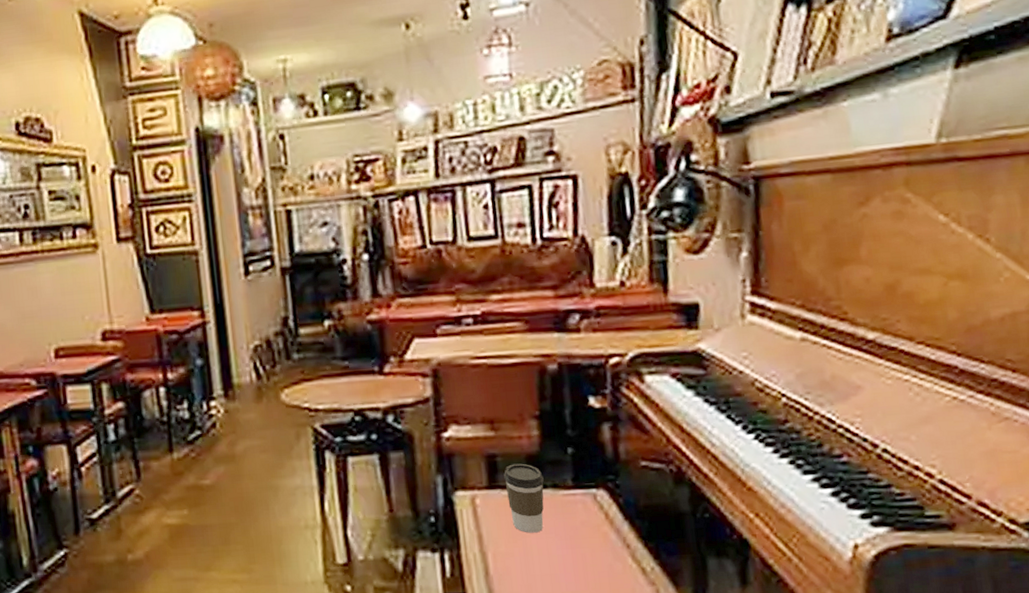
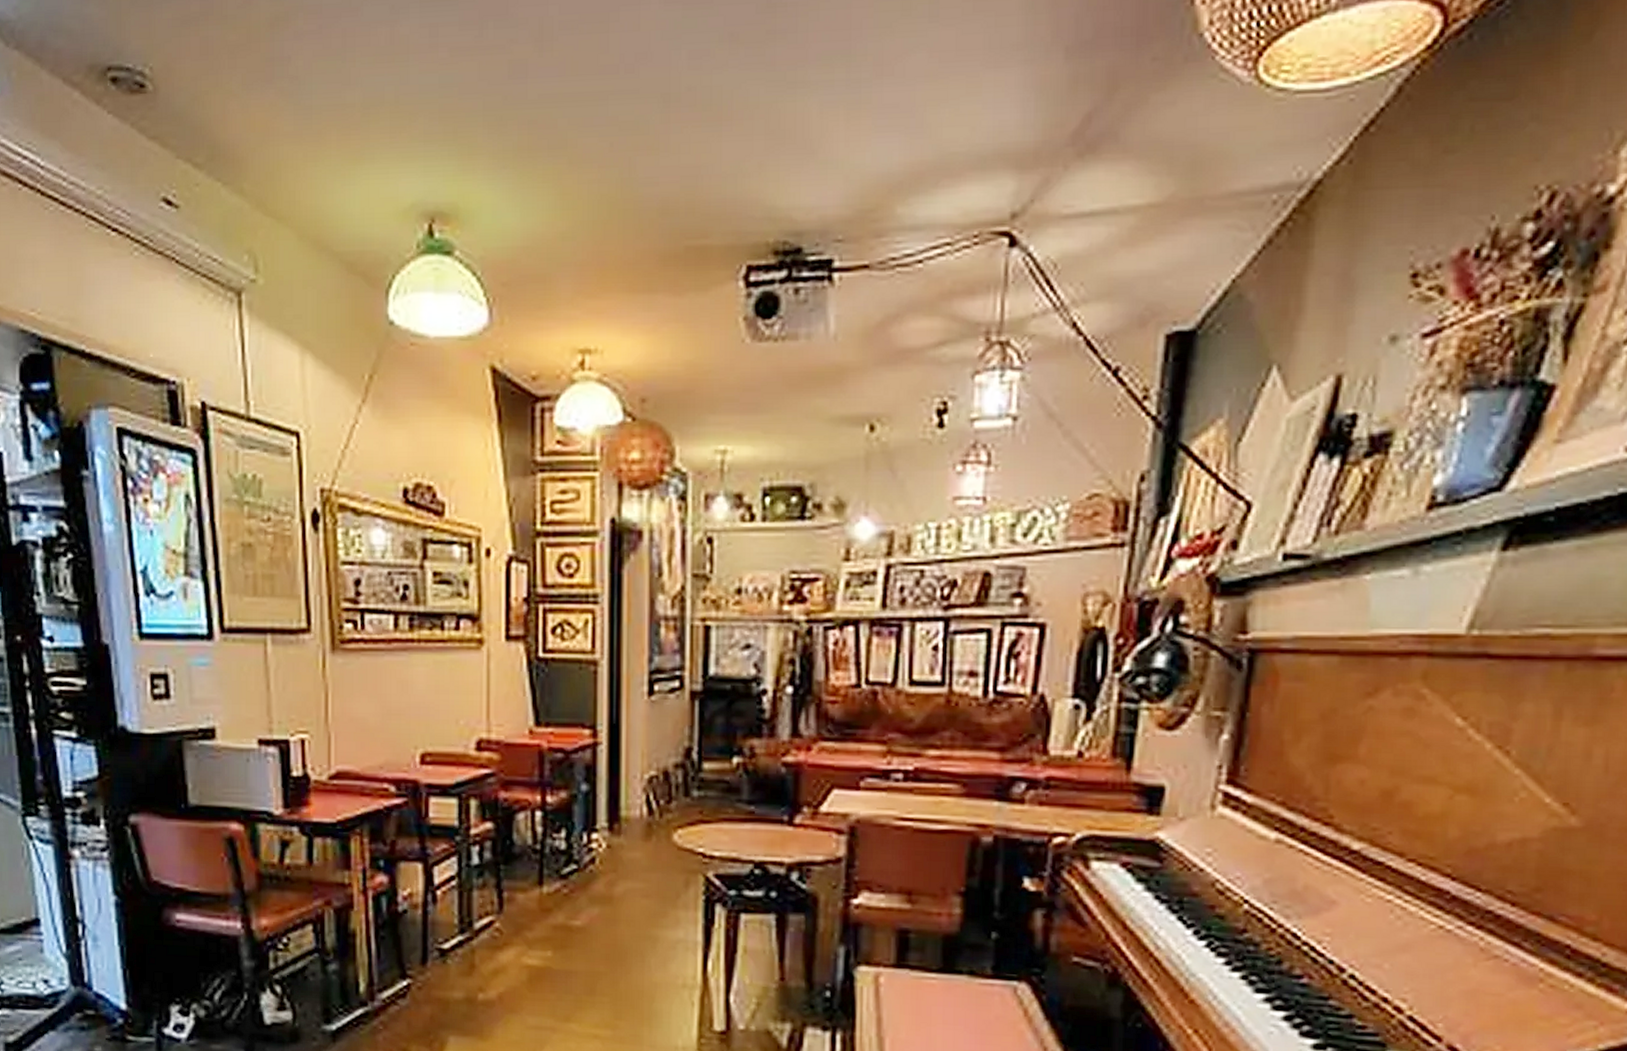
coffee cup: present [504,463,544,533] -> none [915,943,960,1022]

